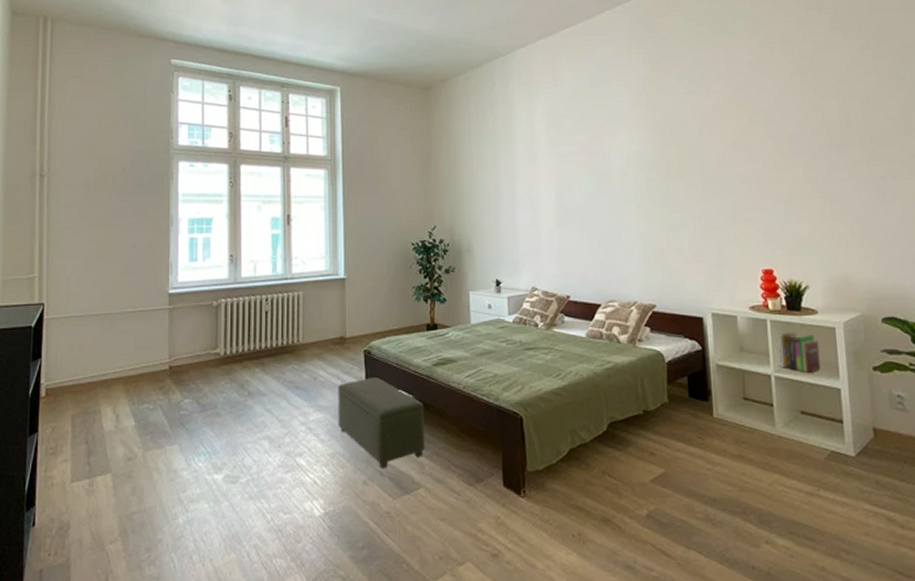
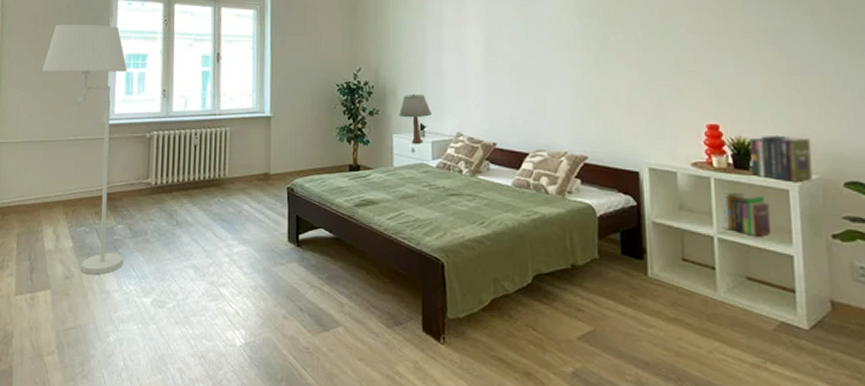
floor lamp: none [96,187,191,455] -> present [42,23,127,275]
ottoman: present [338,378,425,469] -> none [260,214,345,305]
table lamp: none [475,250,507,299] -> present [399,93,432,143]
books: none [800,277,855,321] -> present [750,135,813,183]

